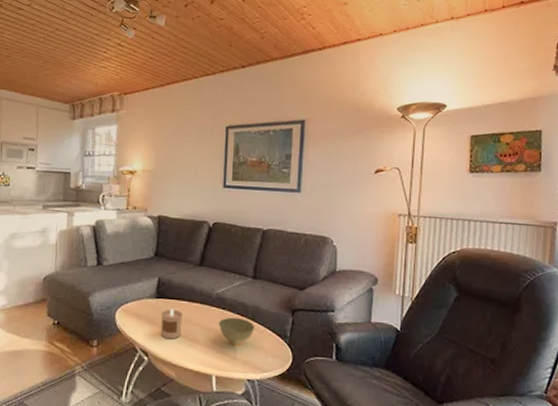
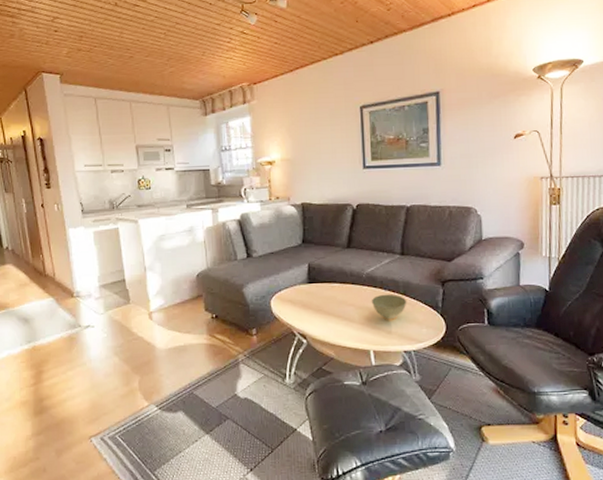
candle: present [160,309,183,340] -> none [315,292,336,321]

